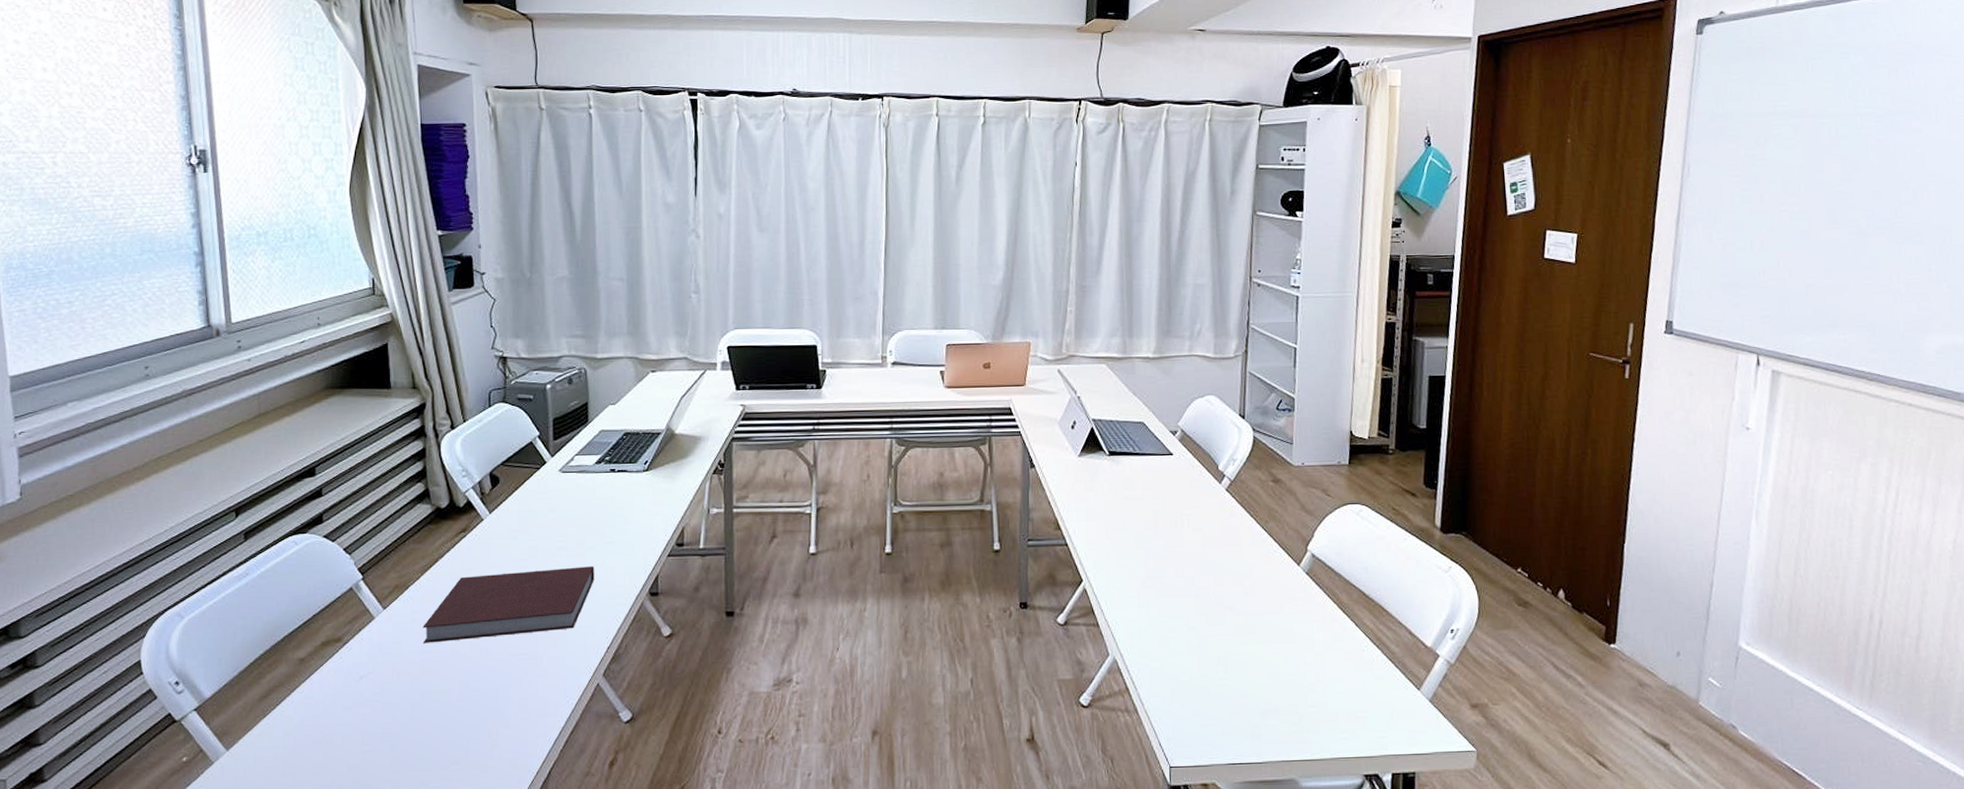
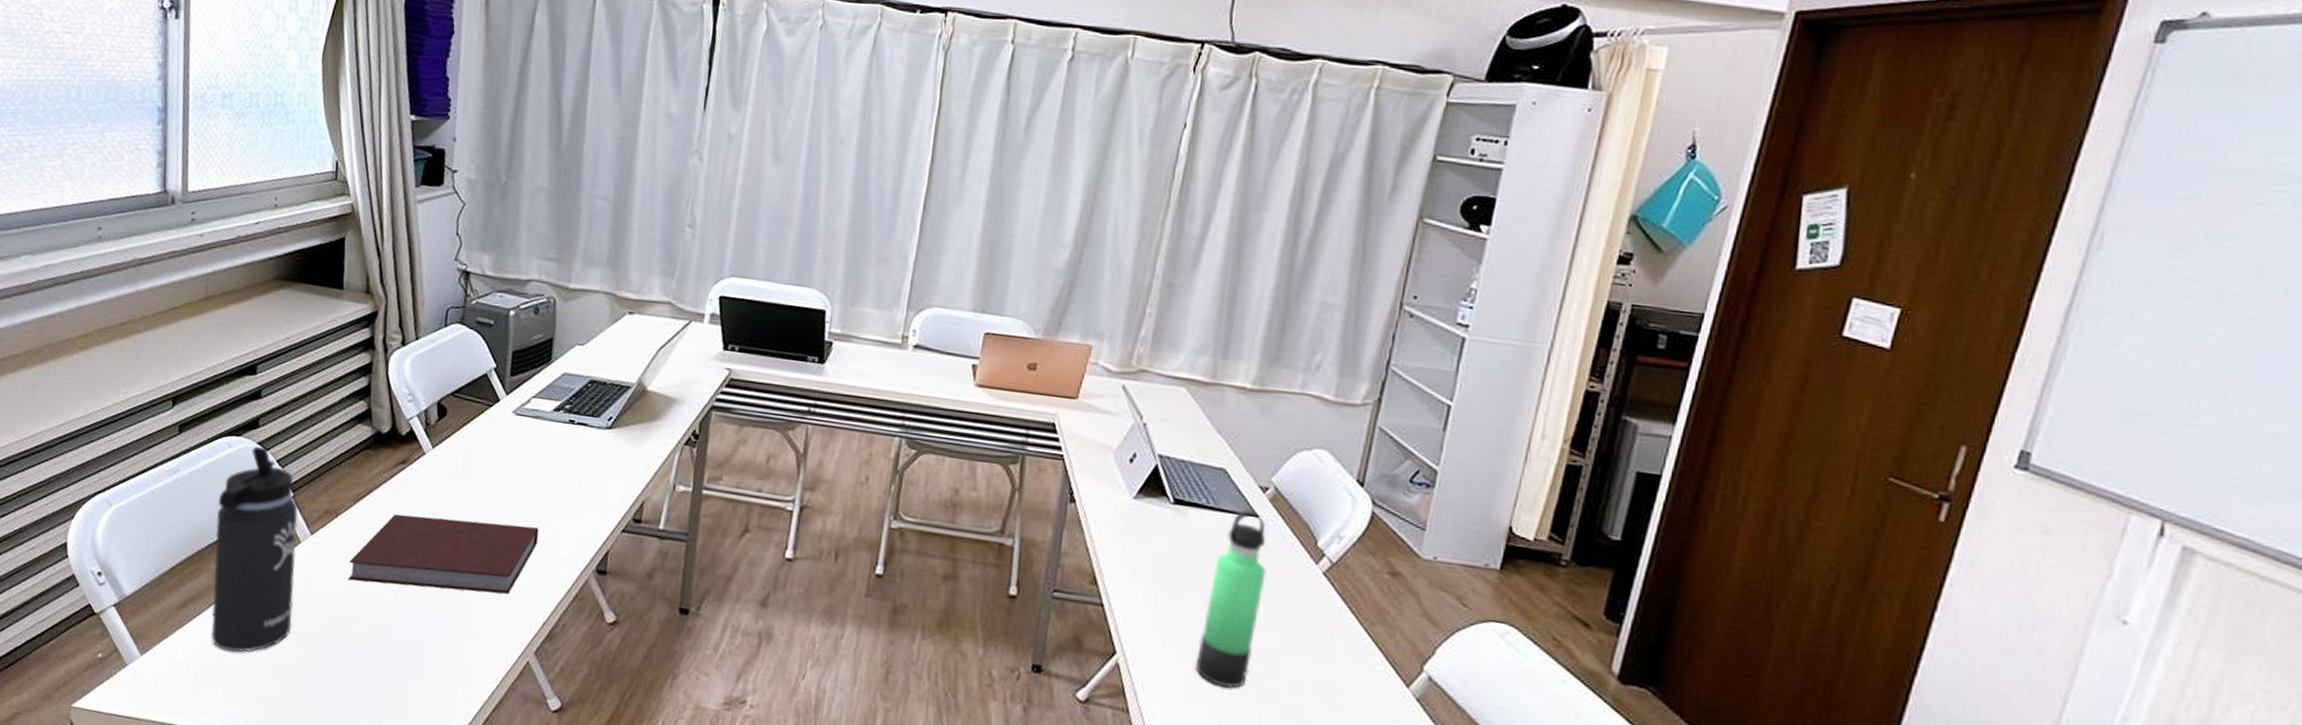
thermos bottle: none [289,539,373,730] -> present [211,446,299,652]
thermos bottle: none [1143,450,1185,592] -> present [1196,509,1266,688]

